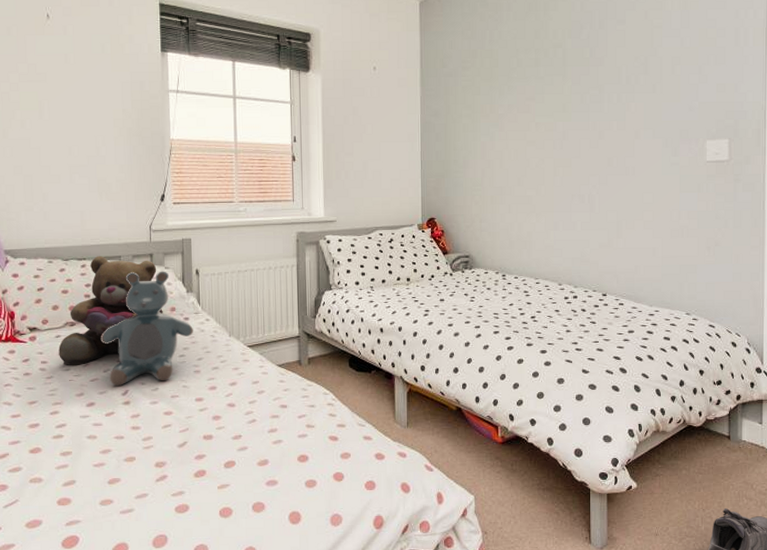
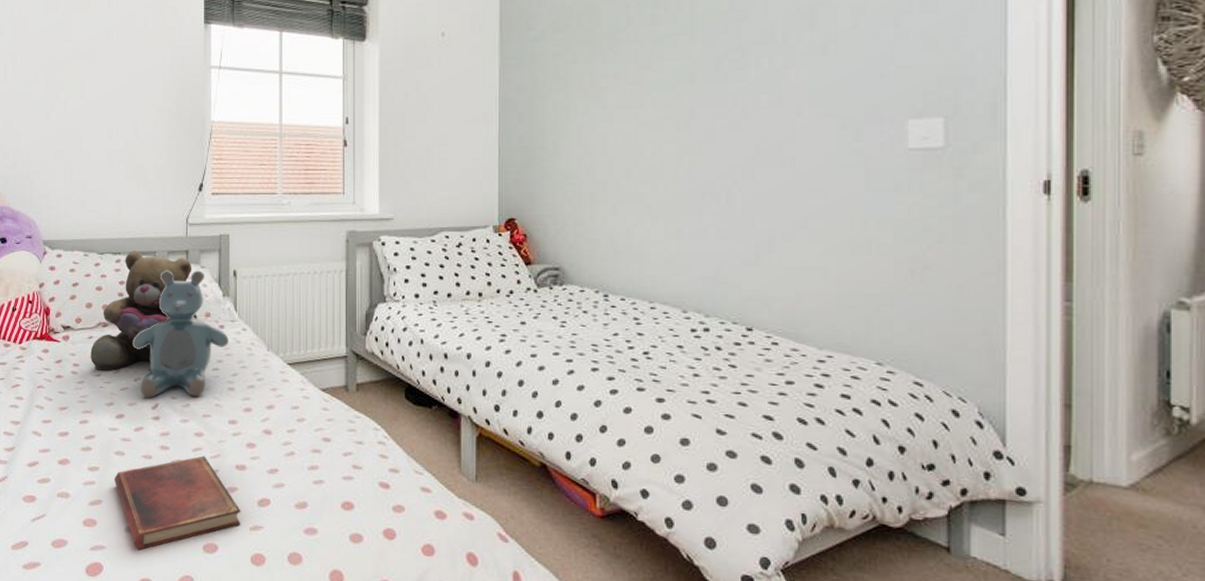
diary: none [87,431,210,520] -> present [114,455,241,550]

